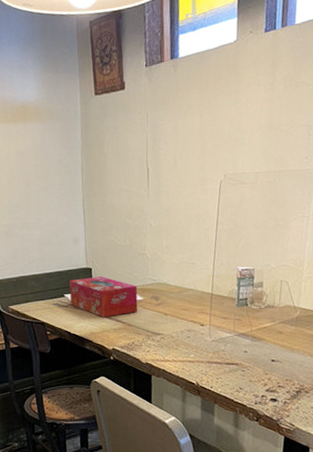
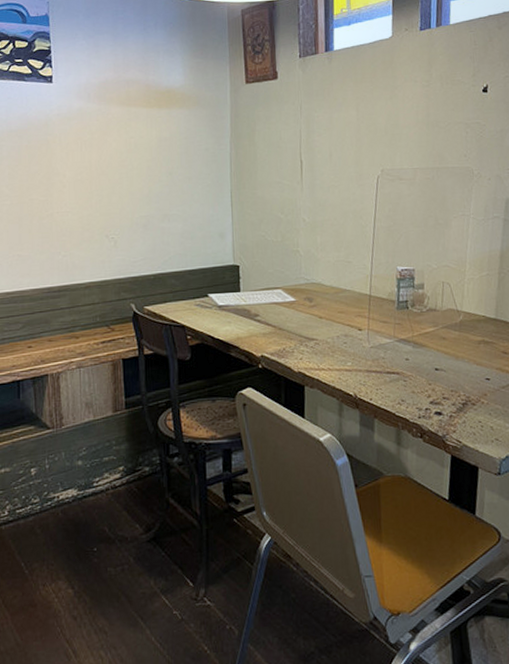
tissue box: present [69,276,138,318] -> none [214,275,290,321]

